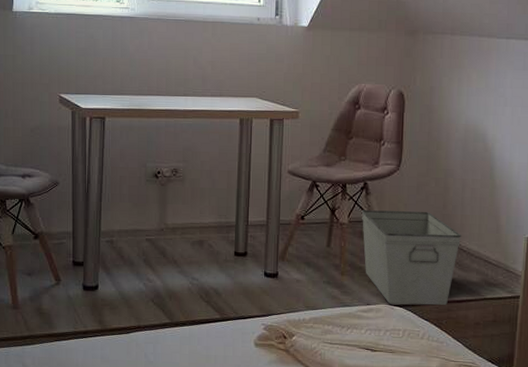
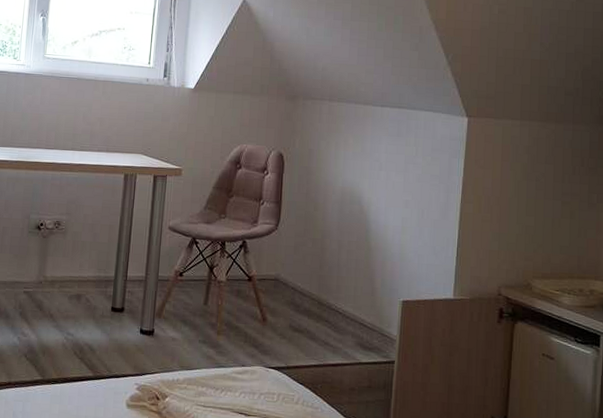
storage bin: present [361,210,462,306] -> none [239,268,338,369]

